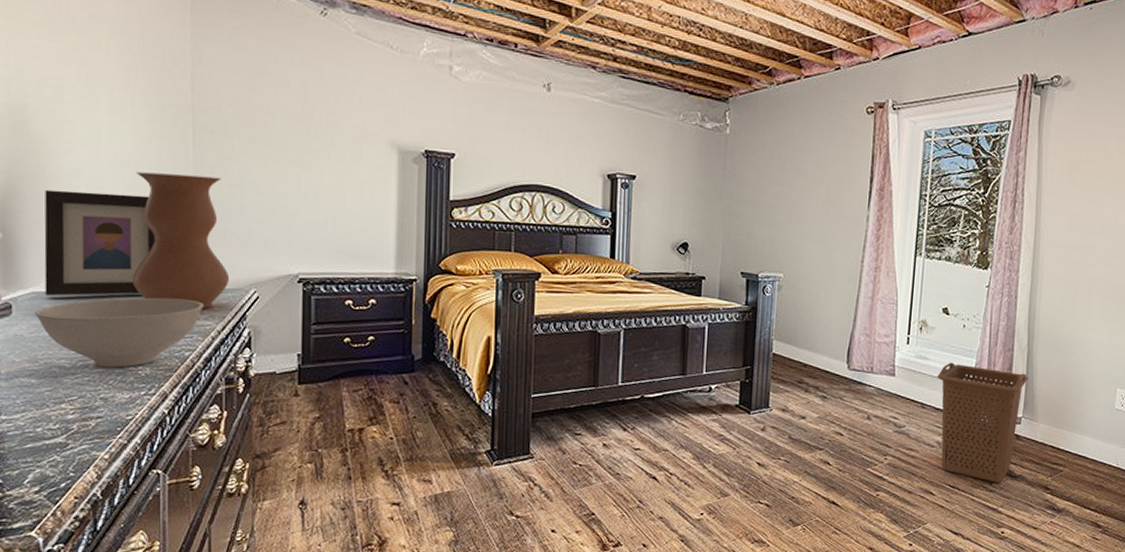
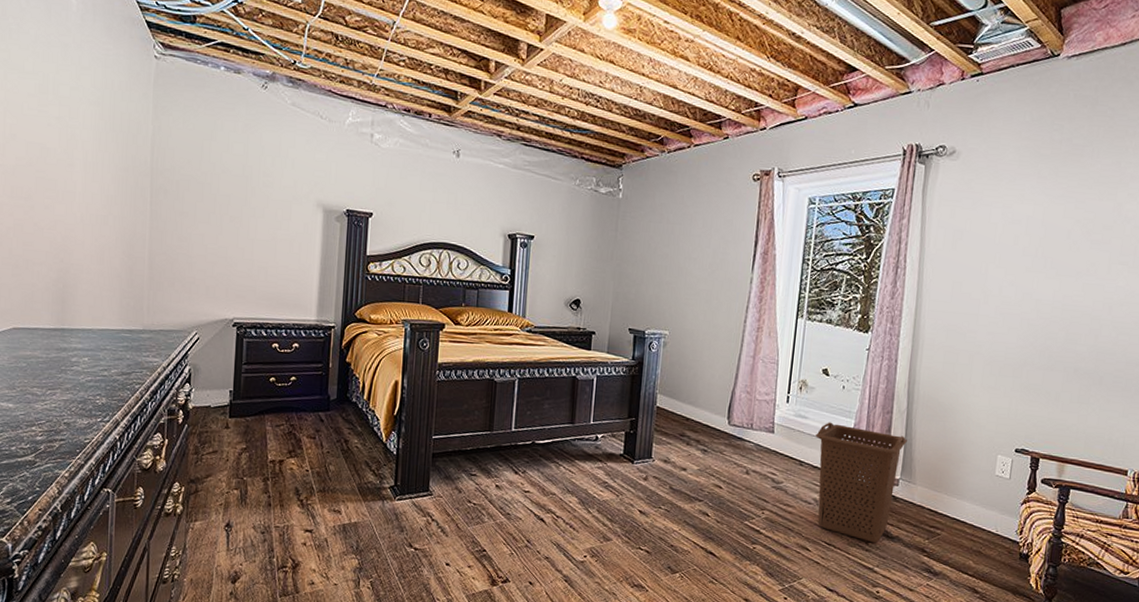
bowl: present [34,297,204,368] -> none [14,335,153,397]
picture frame: present [44,189,156,297] -> none [24,239,116,333]
vase: present [131,172,230,310] -> none [94,225,176,348]

